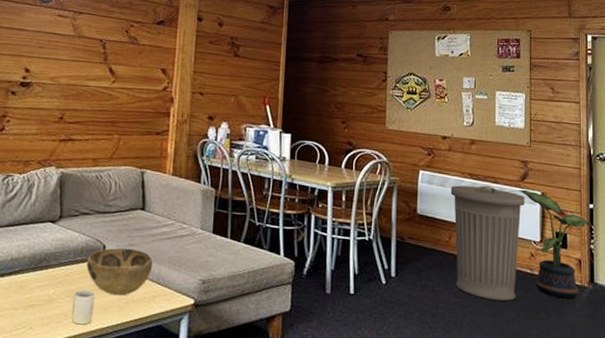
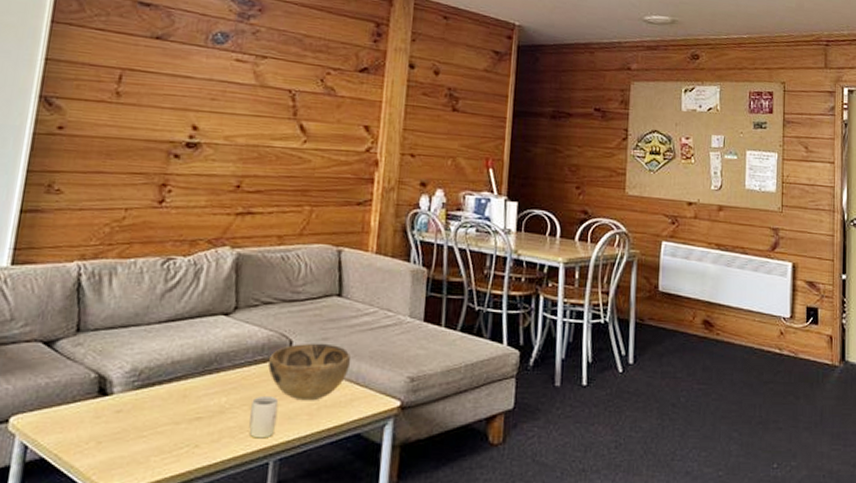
trash bin: present [450,185,525,302] -> none [695,257,775,387]
potted plant: present [519,189,591,299] -> none [769,260,843,380]

